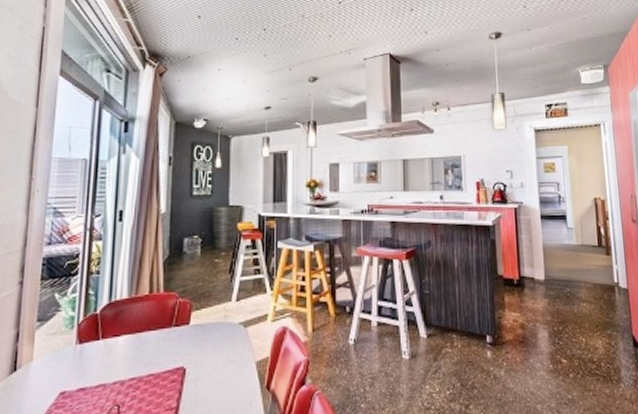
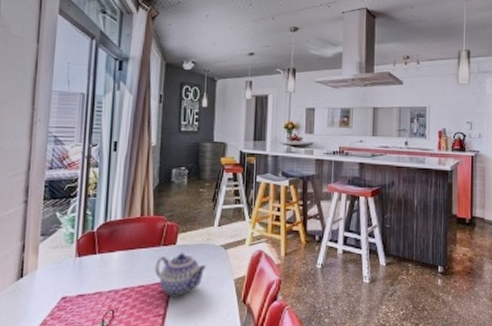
teapot: none [166,334,225,386] -> present [155,253,207,296]

